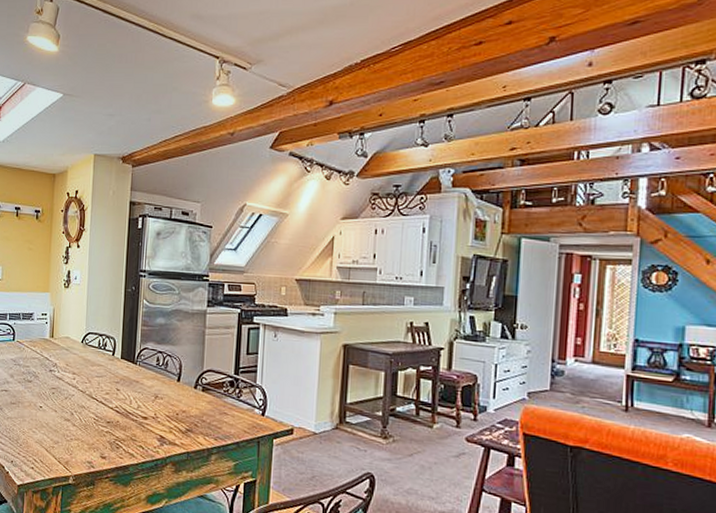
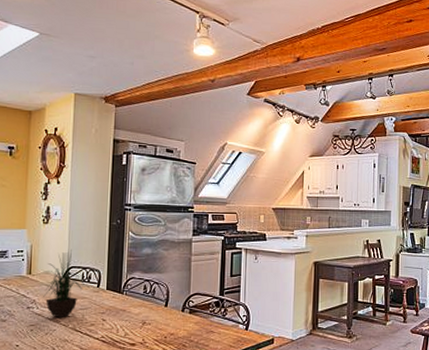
potted plant: none [63,314,101,384] -> present [43,249,85,318]

